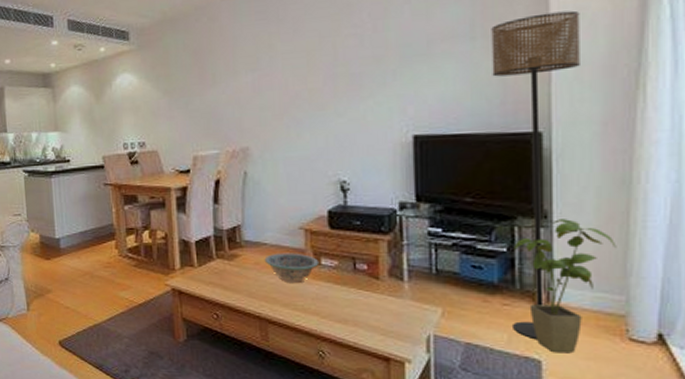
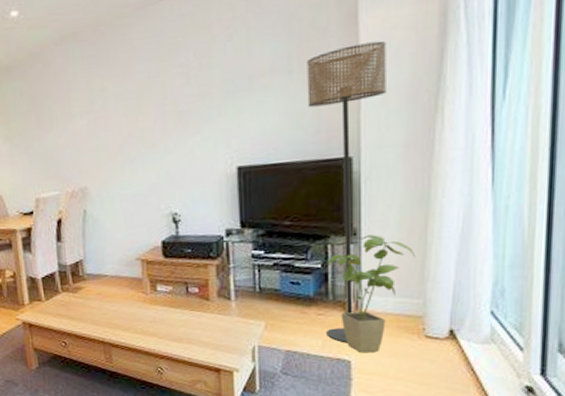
decorative bowl: present [264,253,319,284] -> none [105,282,155,310]

